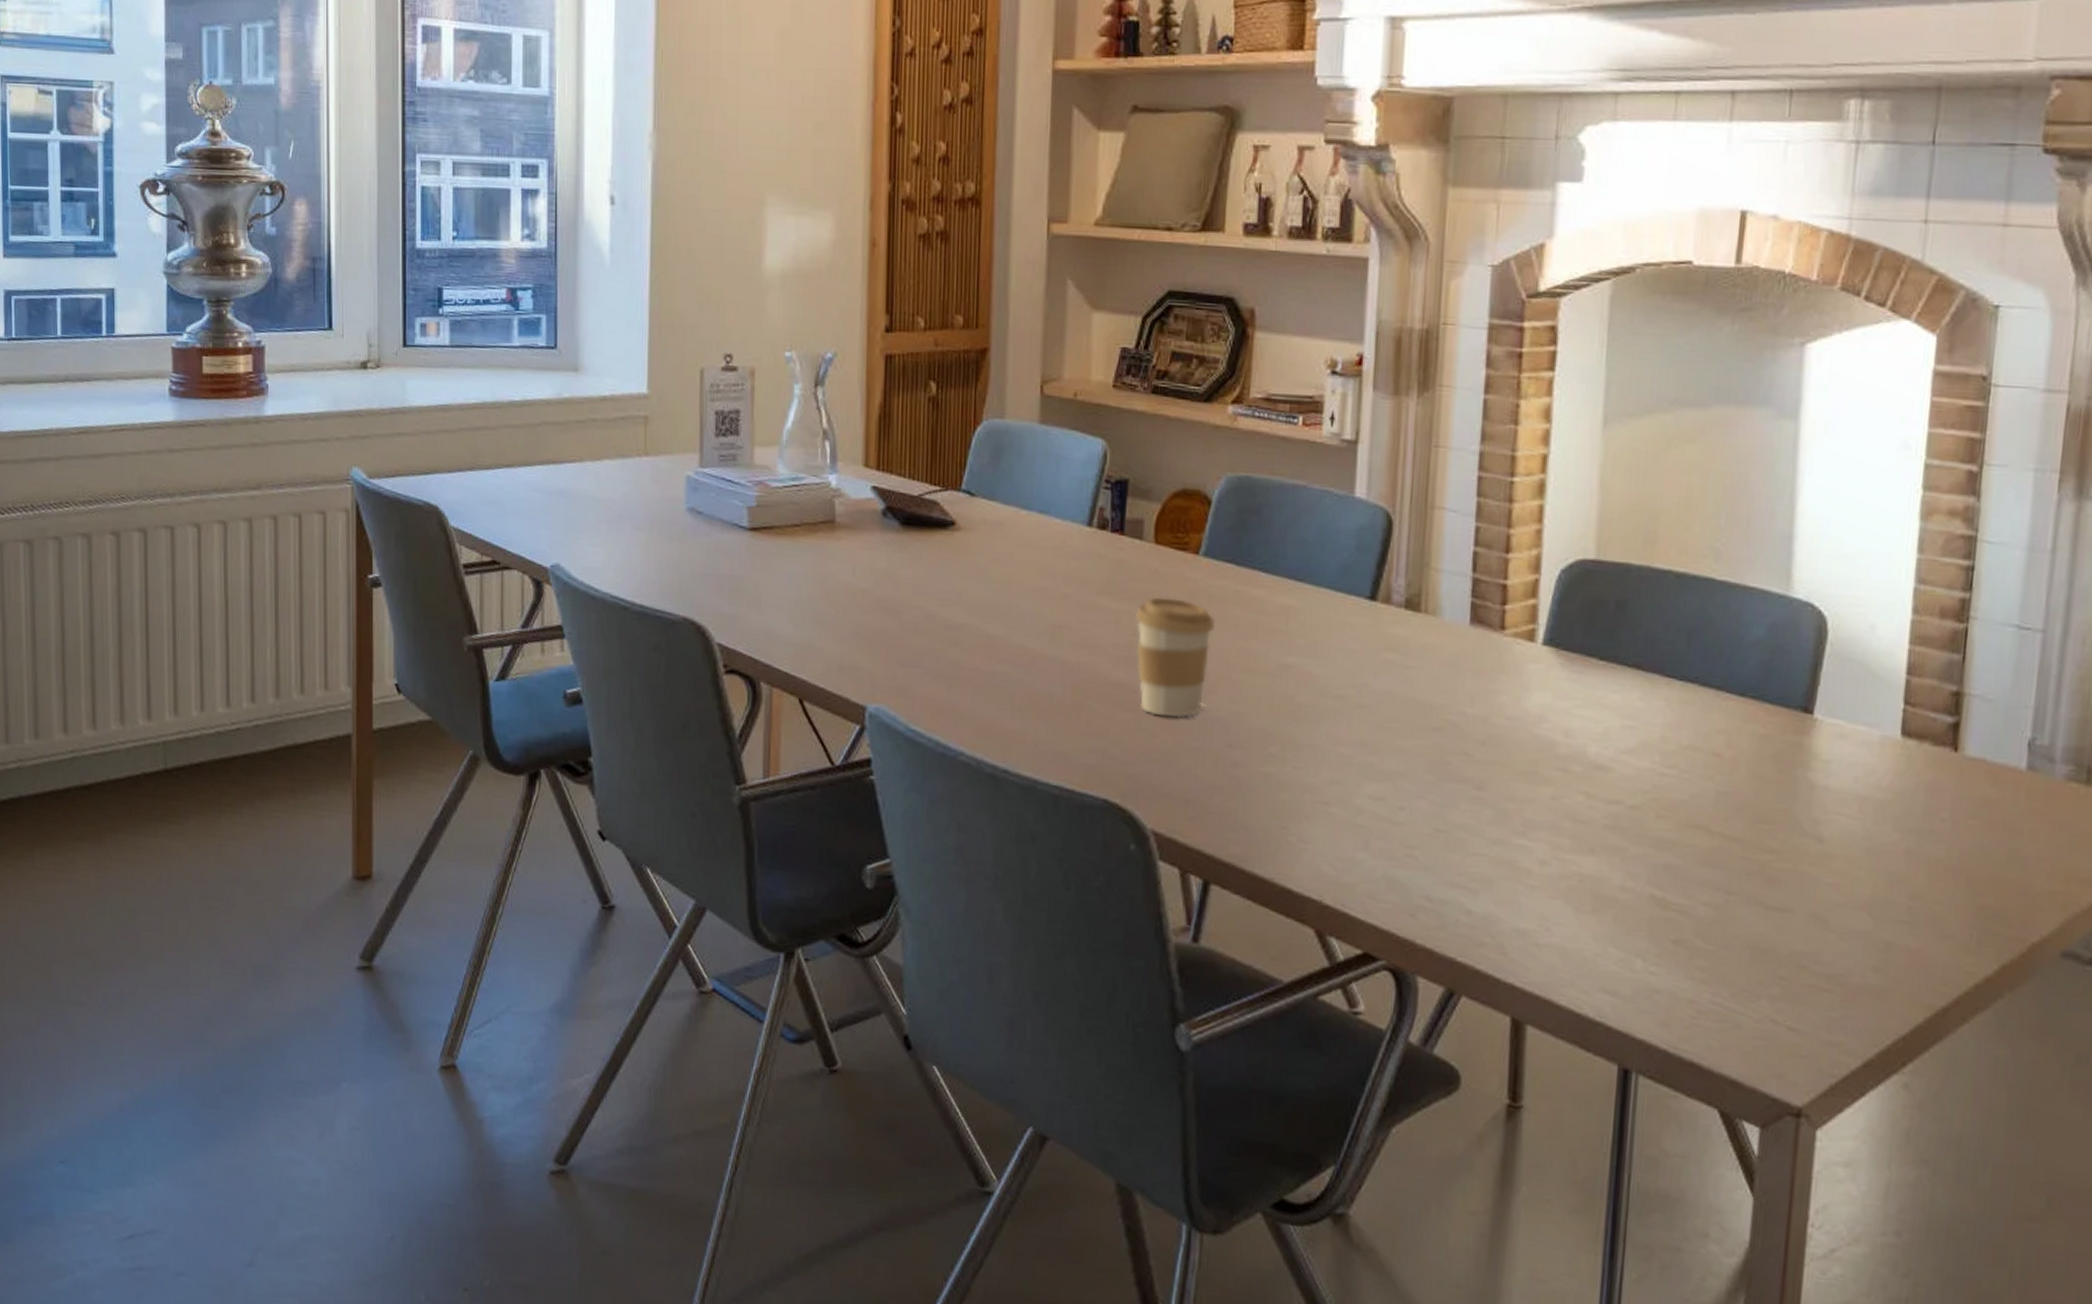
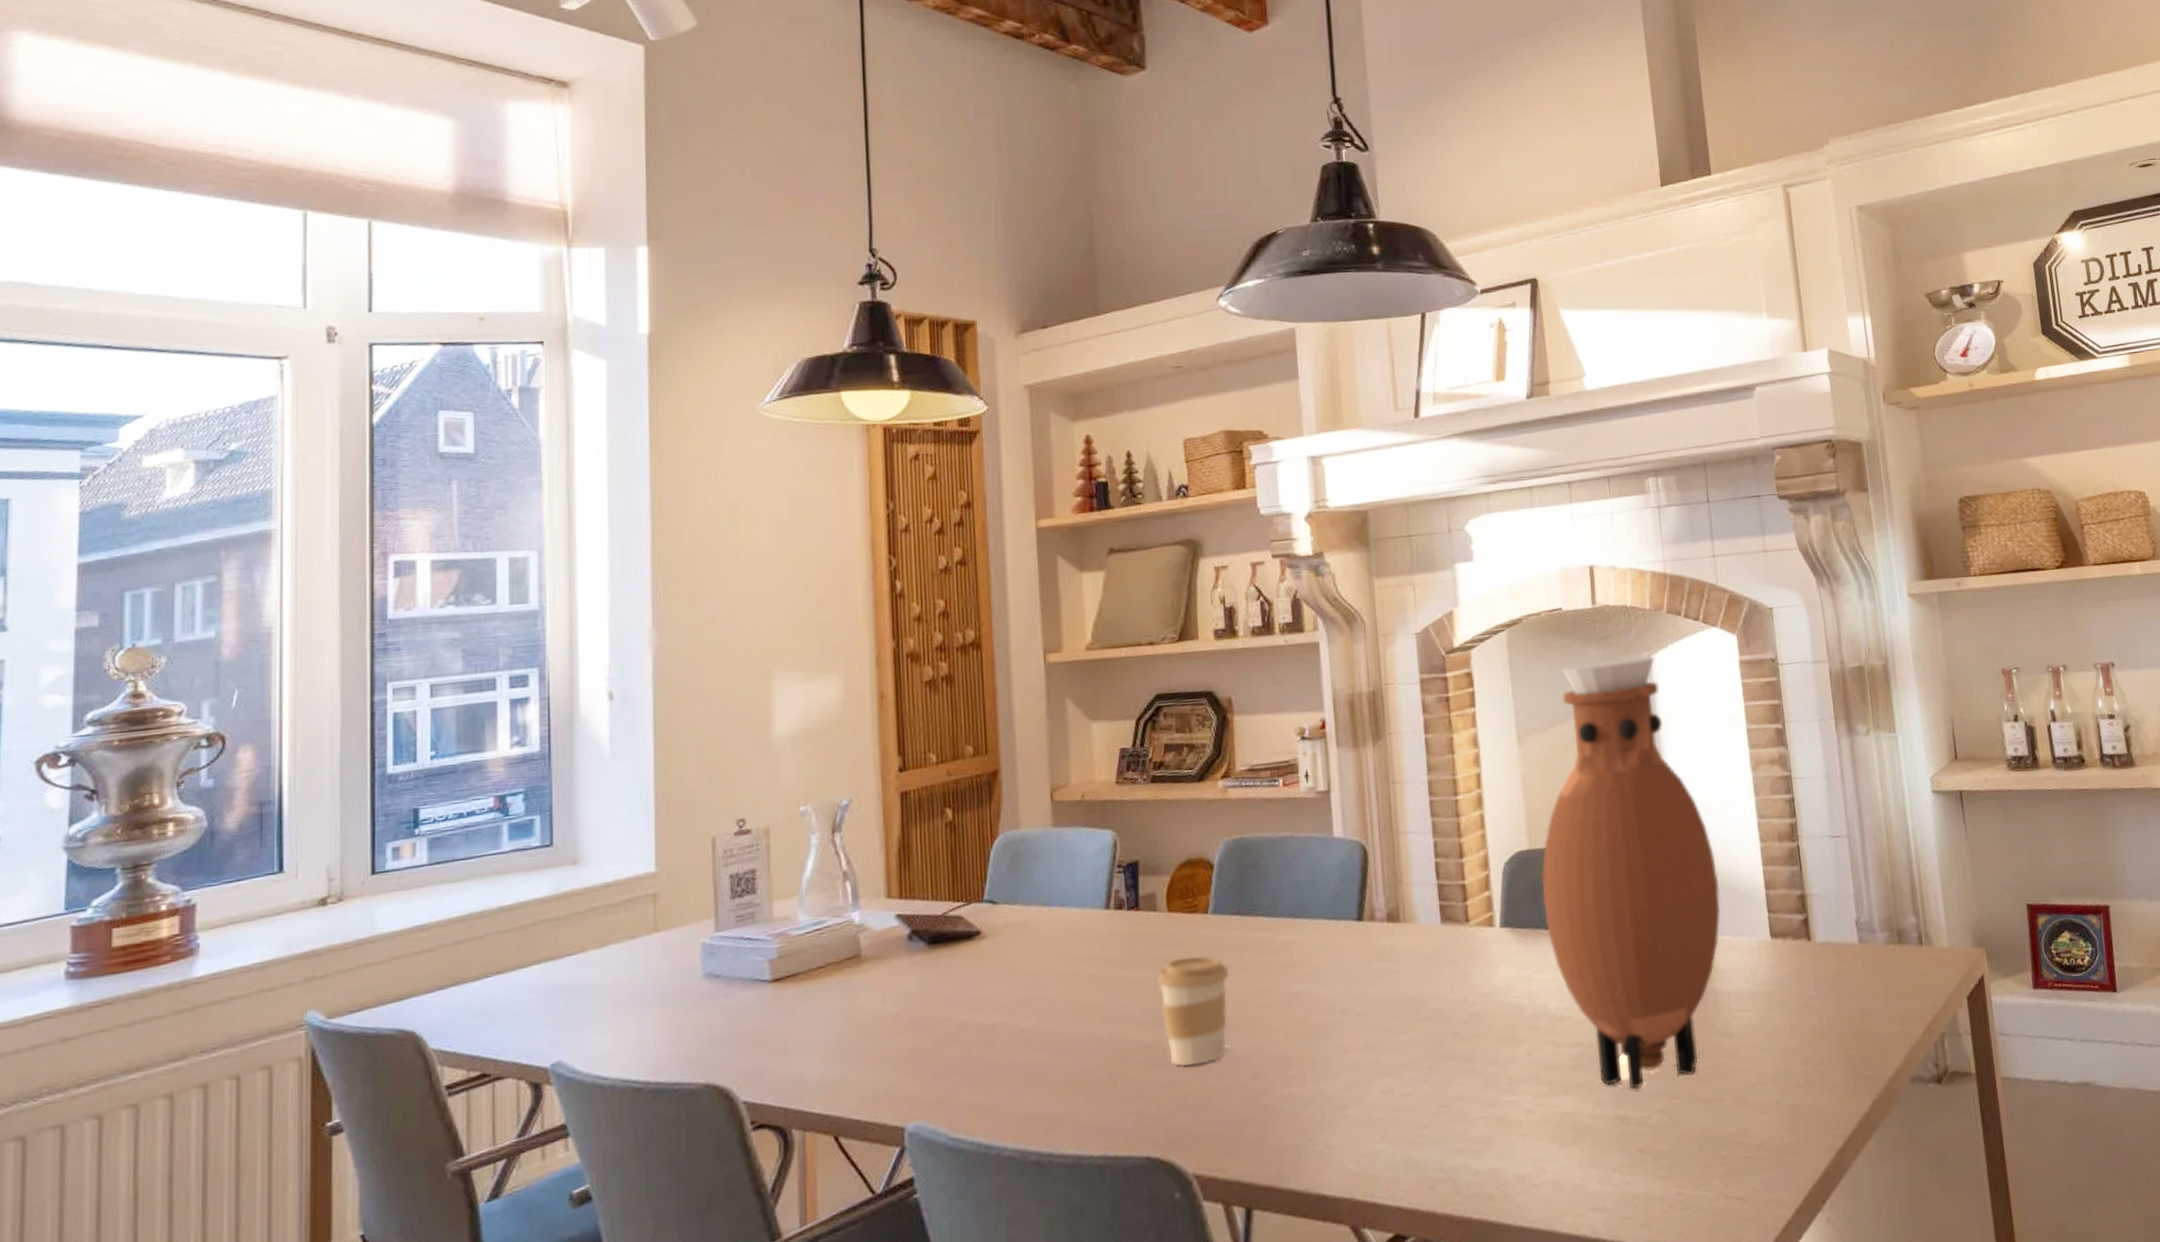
vase: none [1602,338,1845,873] -> present [1542,656,1721,1089]

